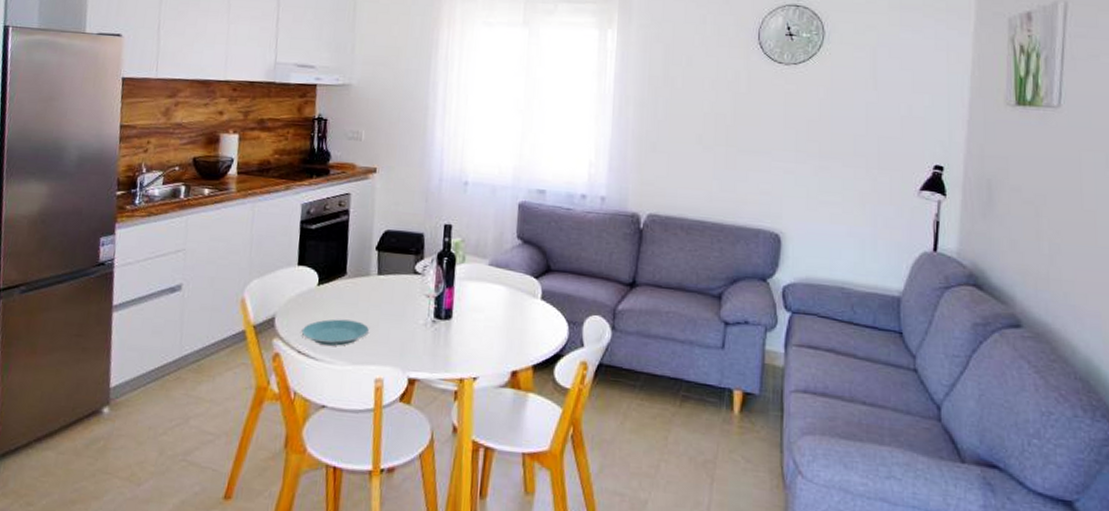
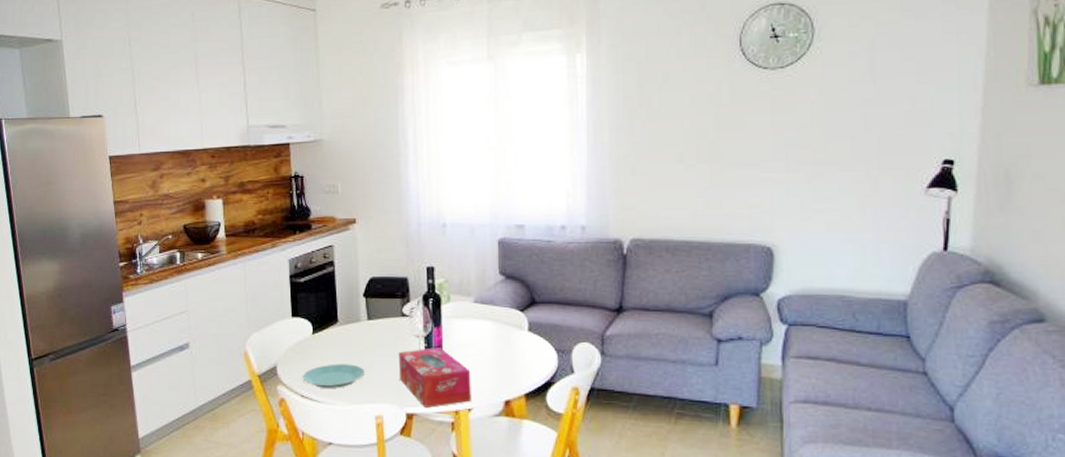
tissue box: none [405,309,480,374] -> present [398,347,471,408]

